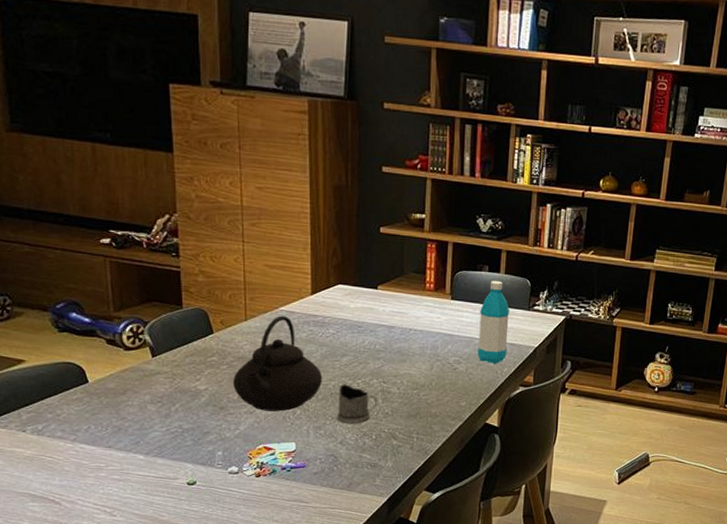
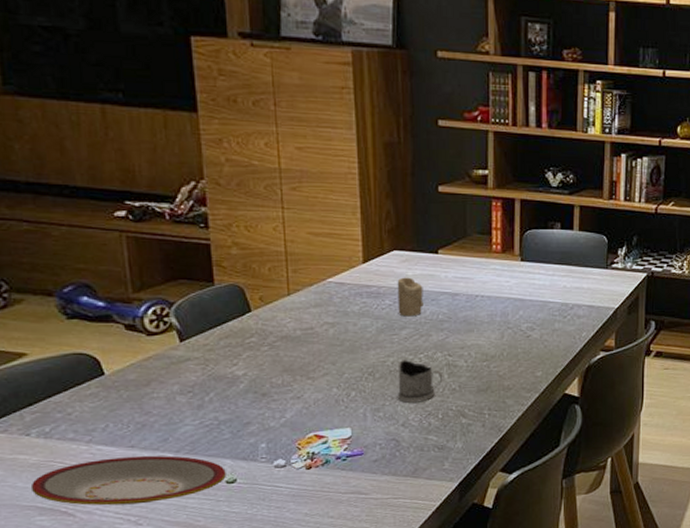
plate: none [25,455,187,498] -> present [30,455,226,506]
teapot: present [233,315,323,412] -> none [276,288,380,395]
candle: none [340,309,363,346] -> present [397,277,424,317]
water bottle: present [477,281,510,364] -> none [552,239,587,328]

